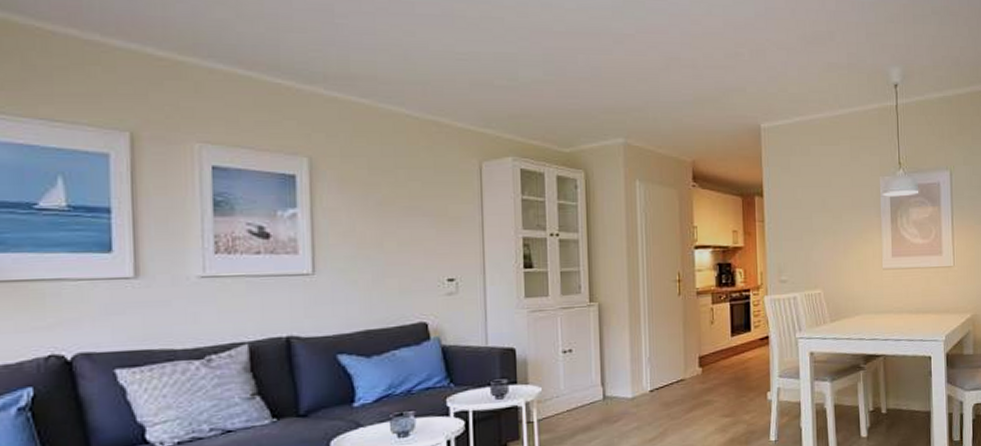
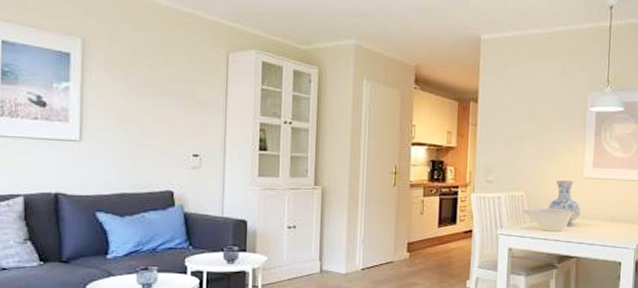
bowl: none [820,304,874,331] -> present [522,208,572,233]
vase: none [847,273,884,324] -> present [547,180,581,227]

